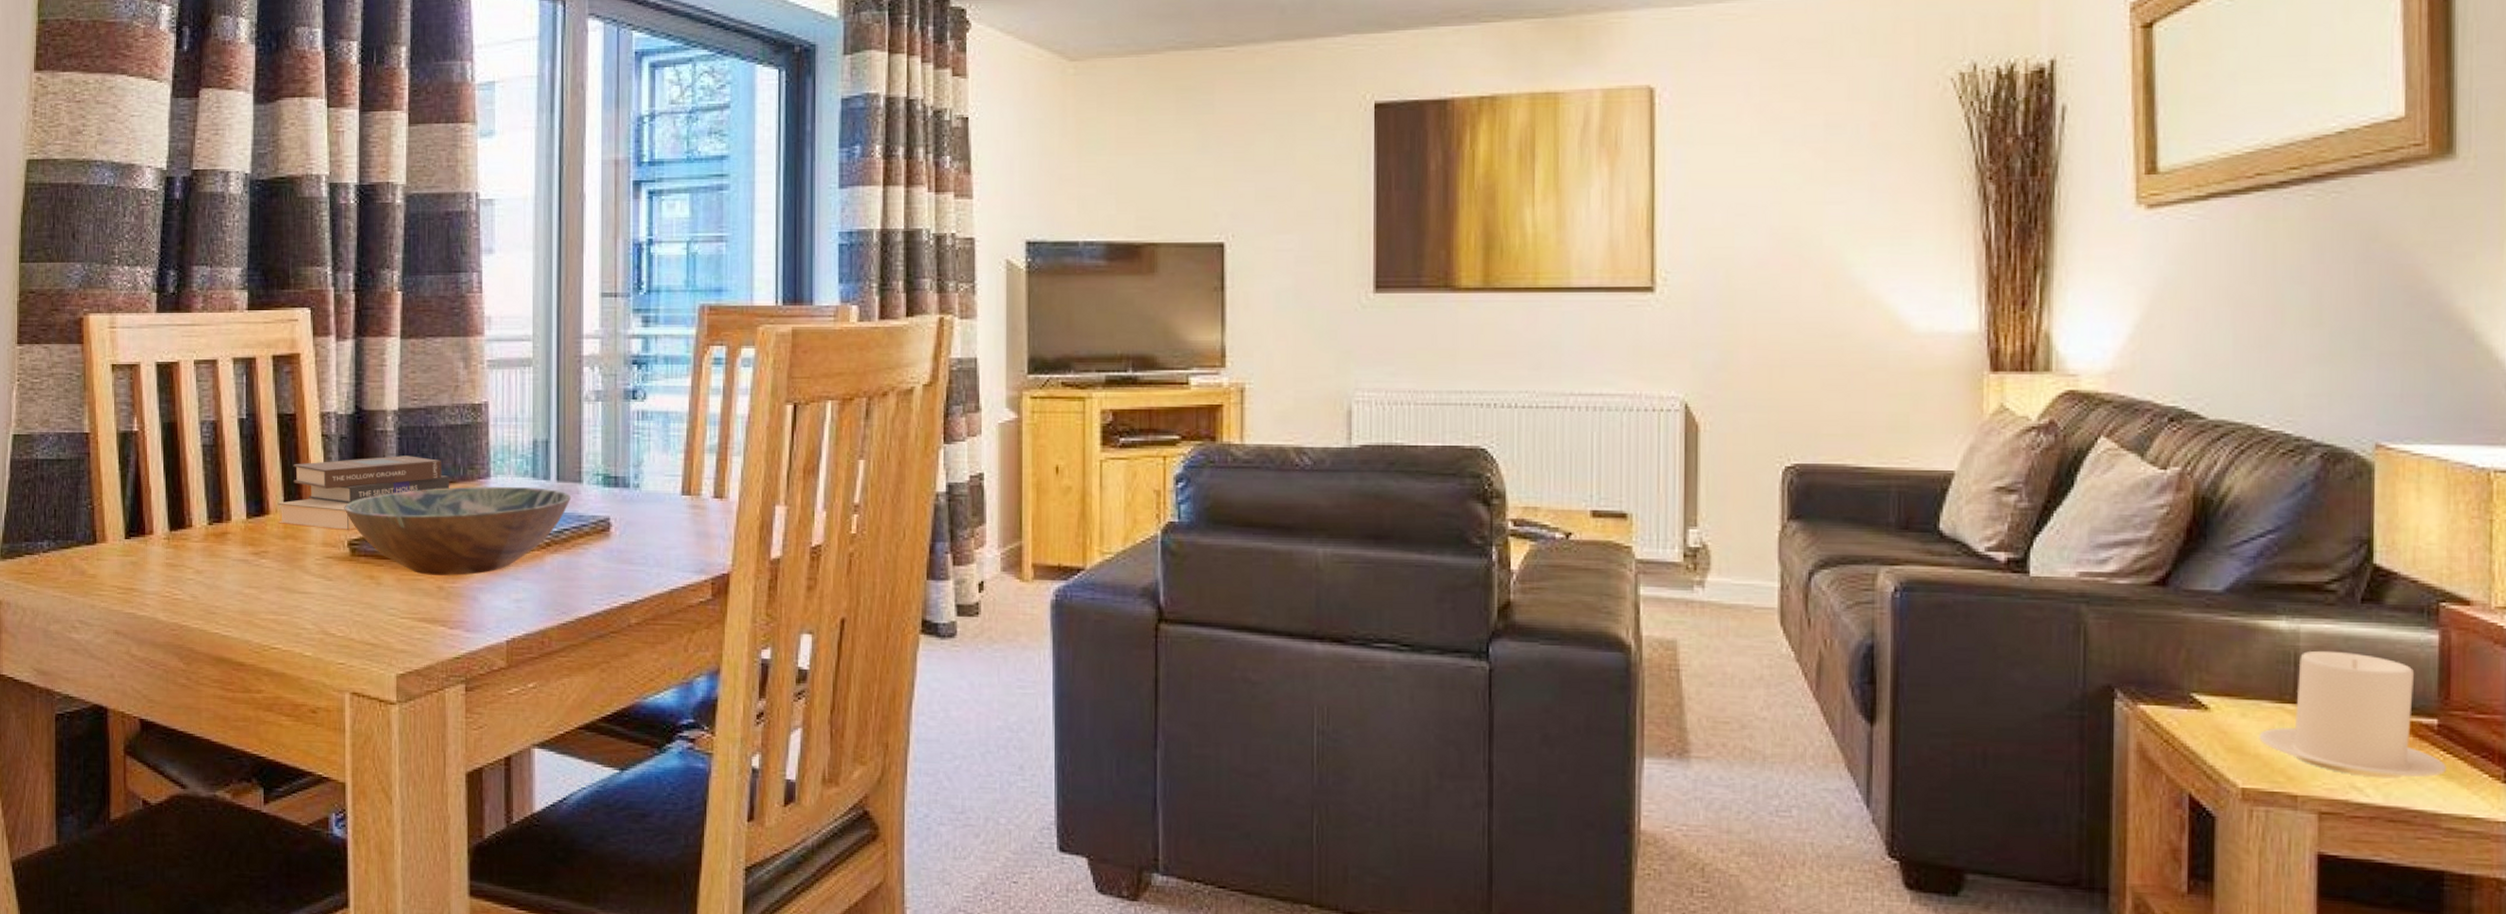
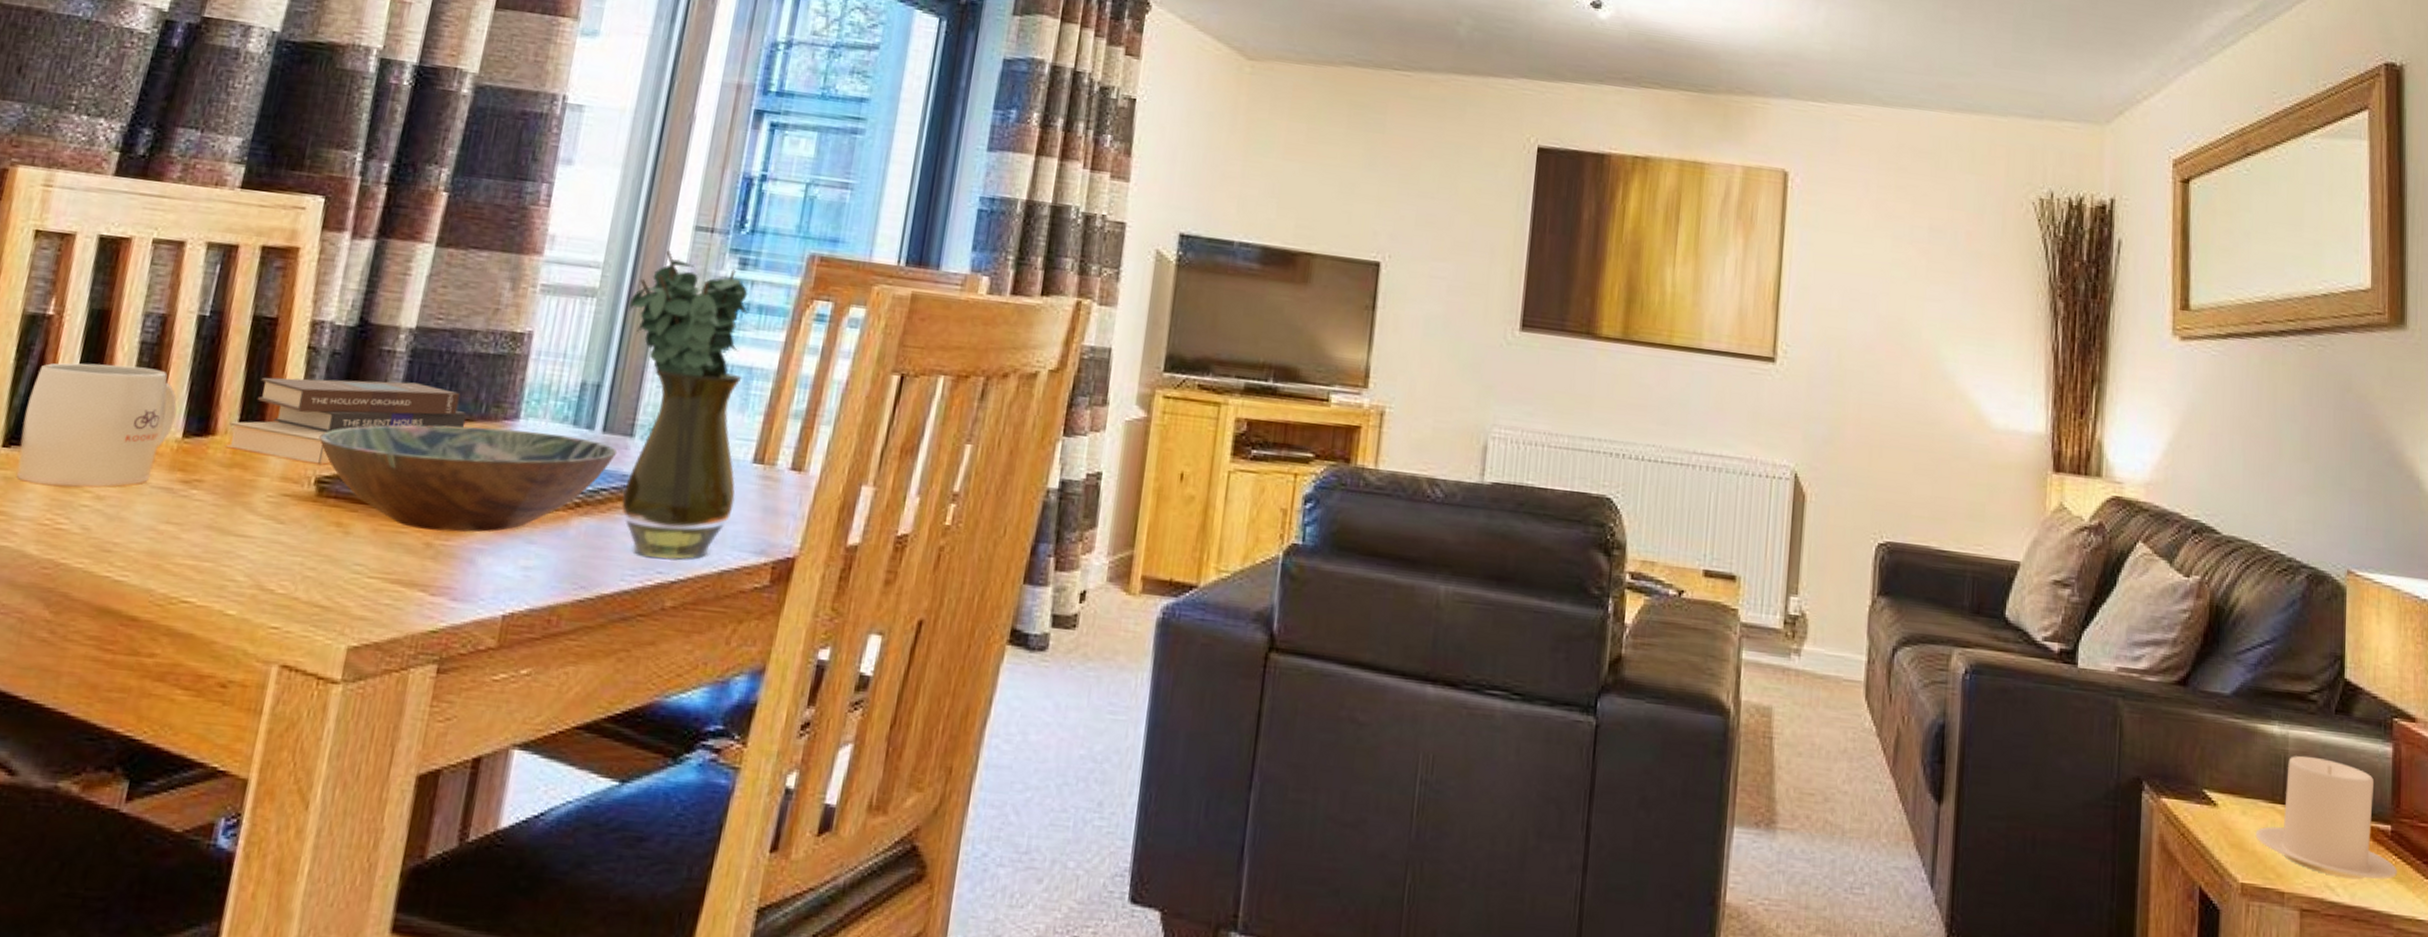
mug: none [135,465,238,566] -> present [17,362,177,488]
vase: none [560,318,672,584] -> present [621,250,748,560]

